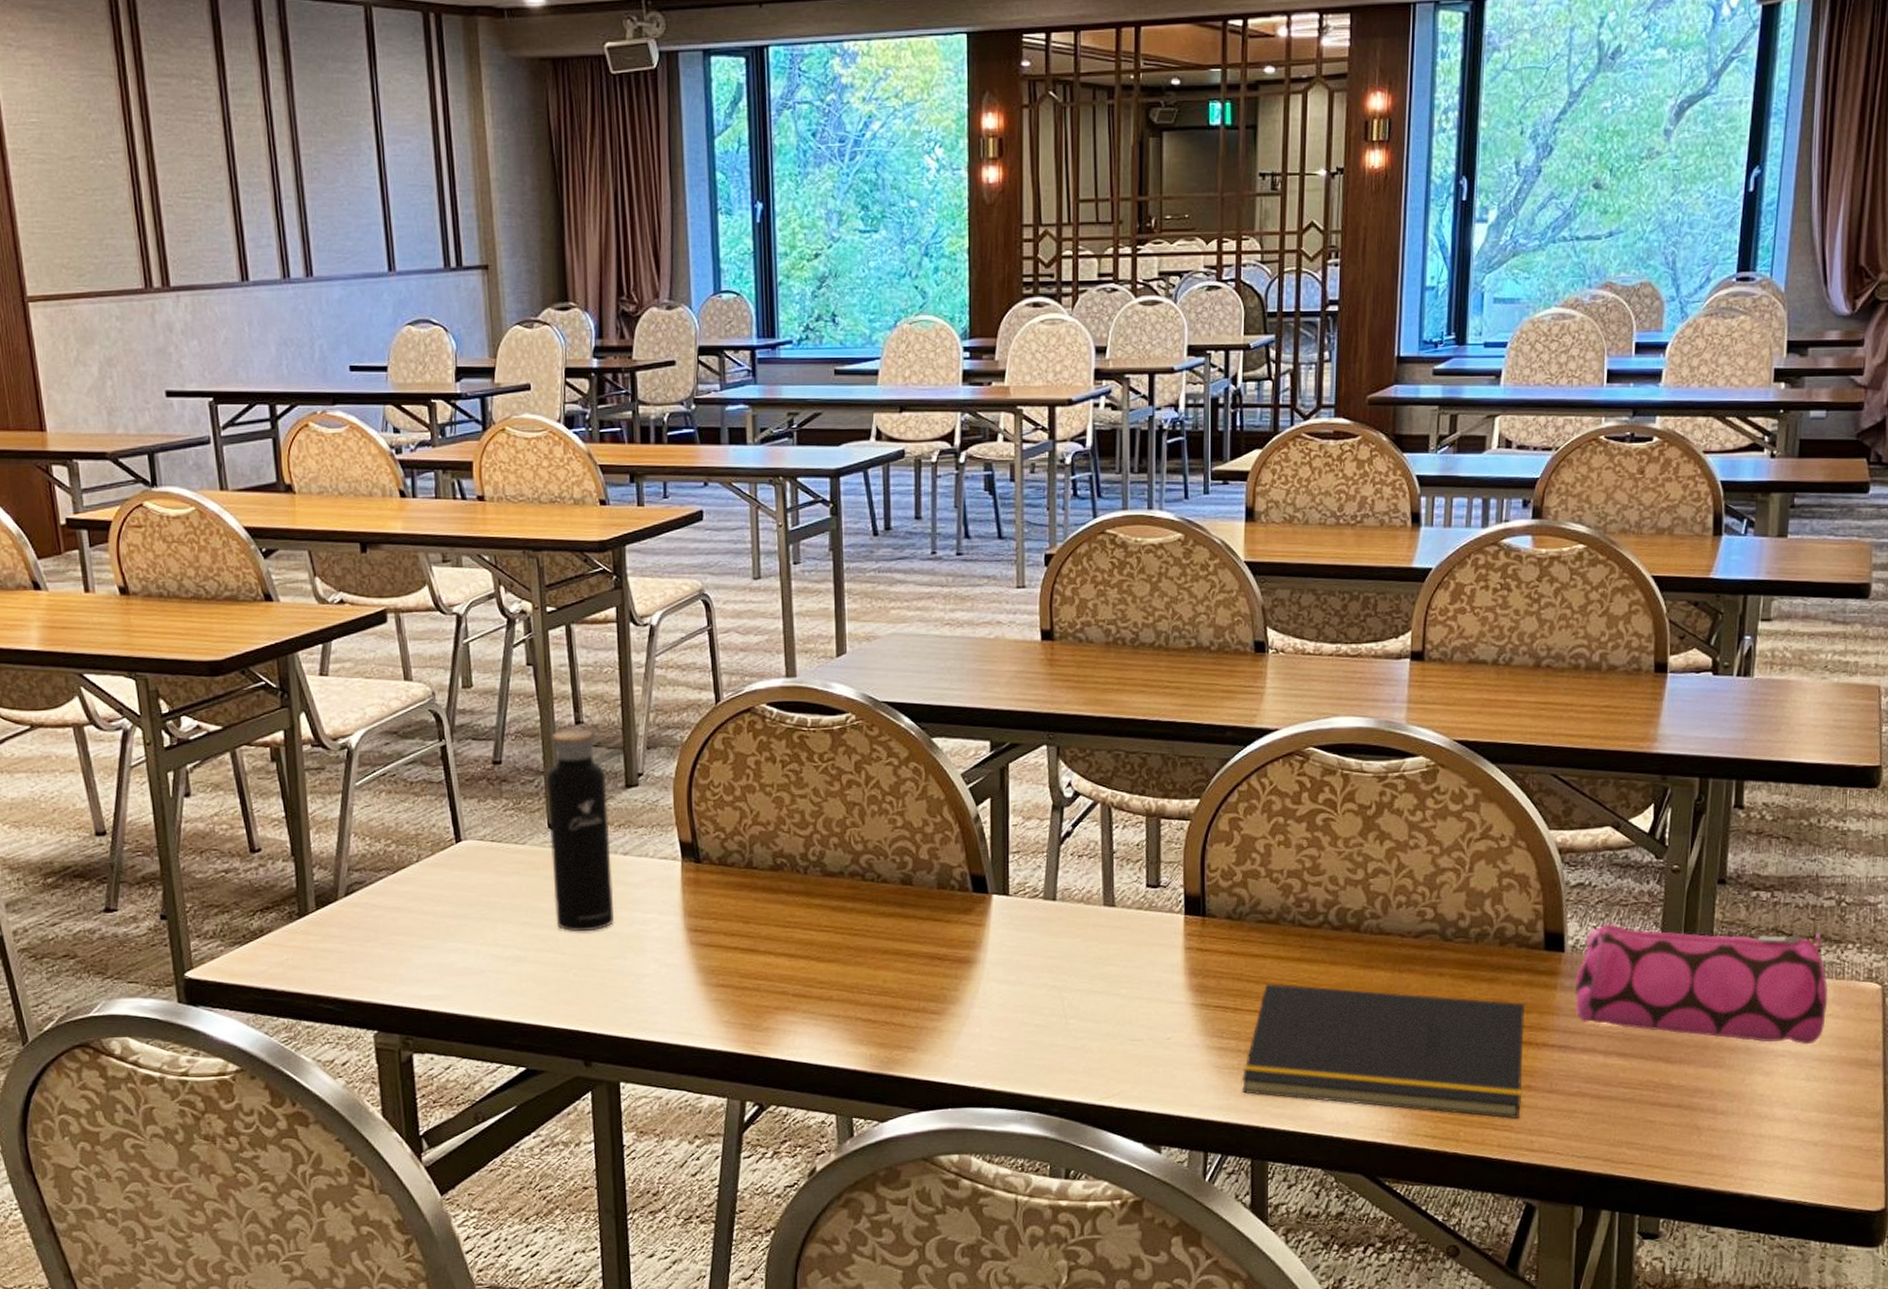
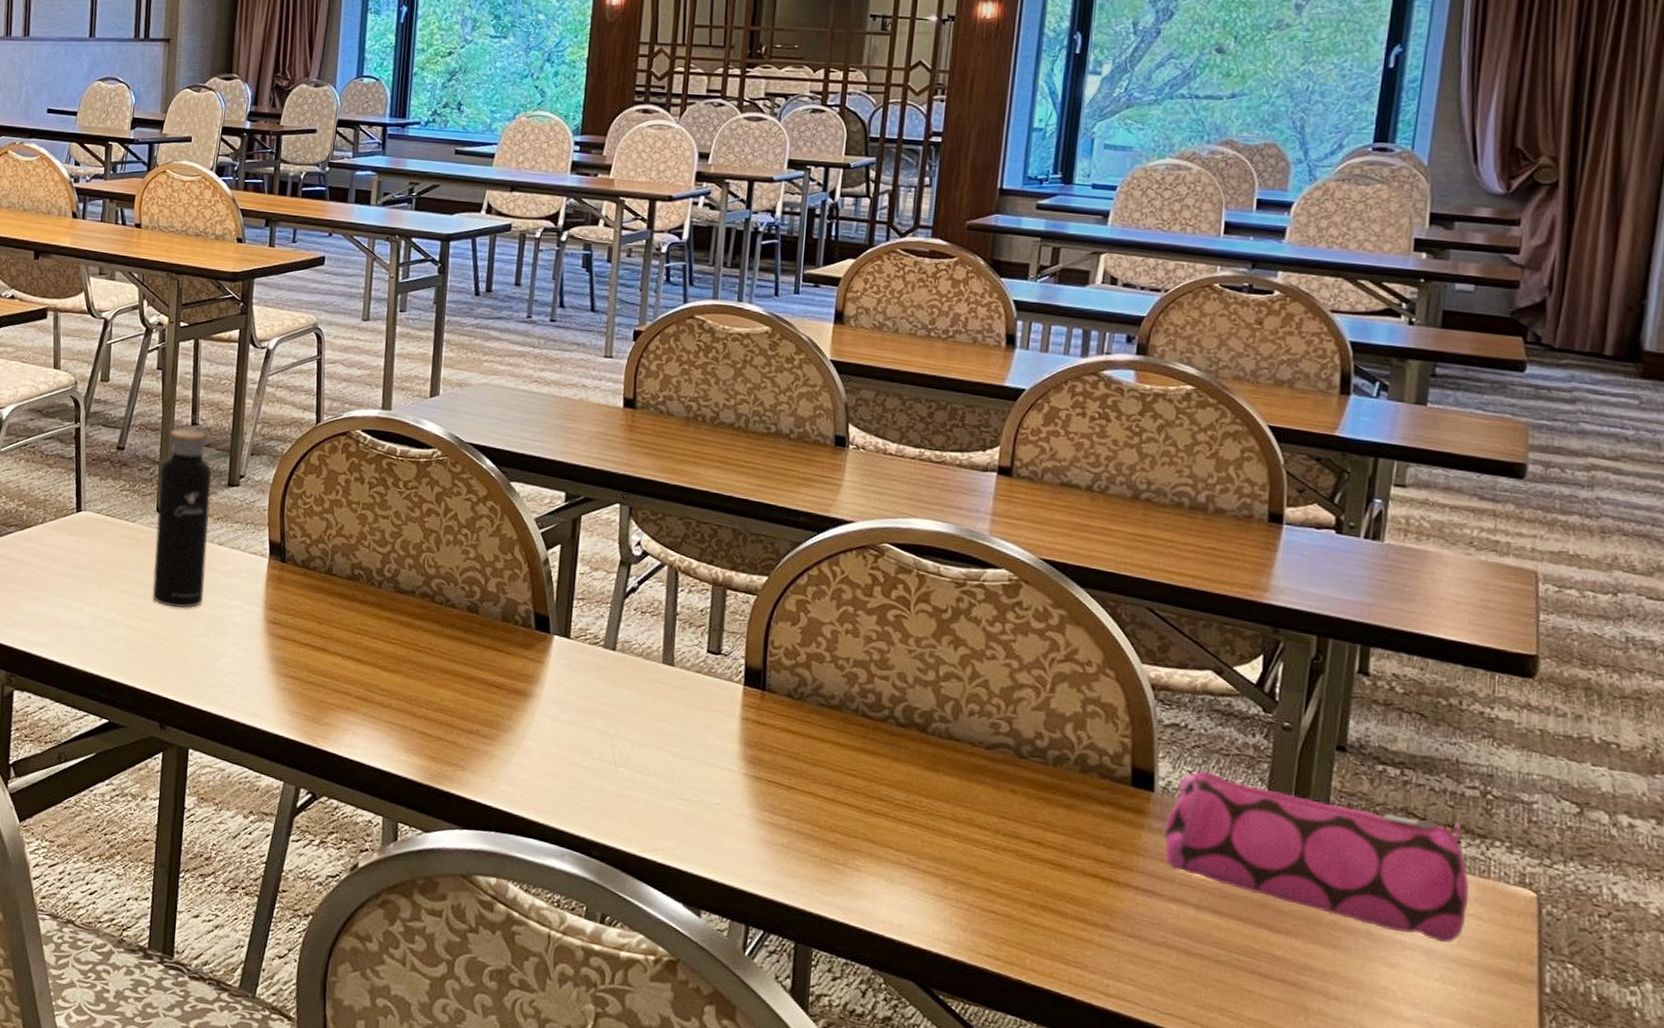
notepad: present [1241,982,1526,1119] -> none [789,766,1107,957]

